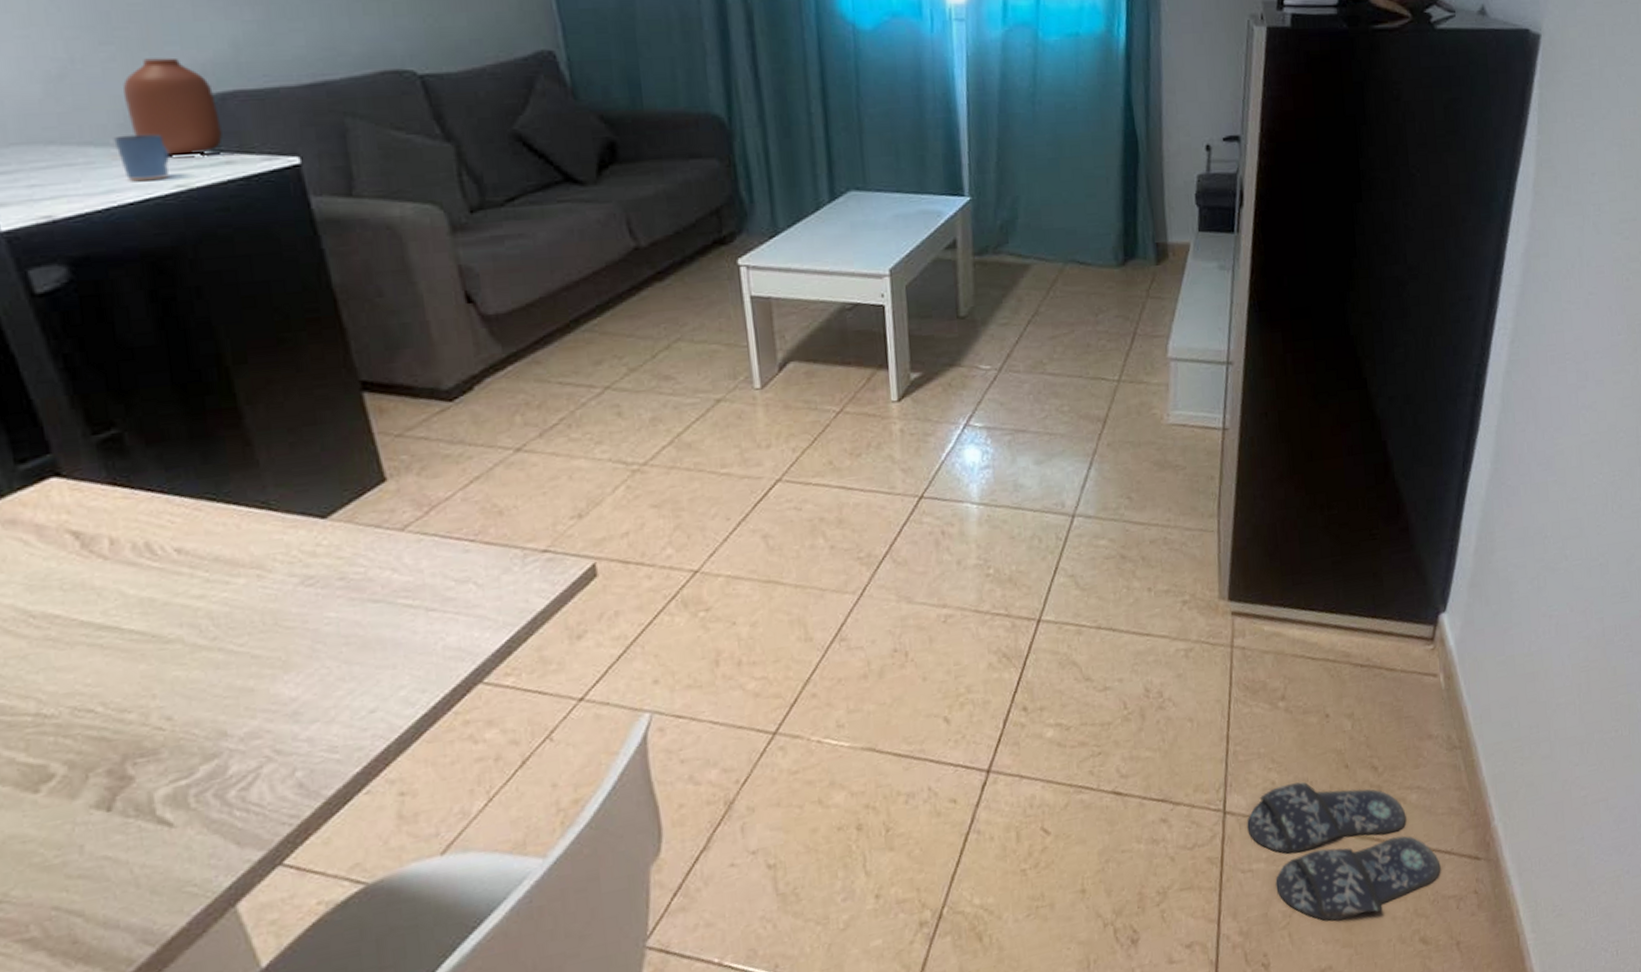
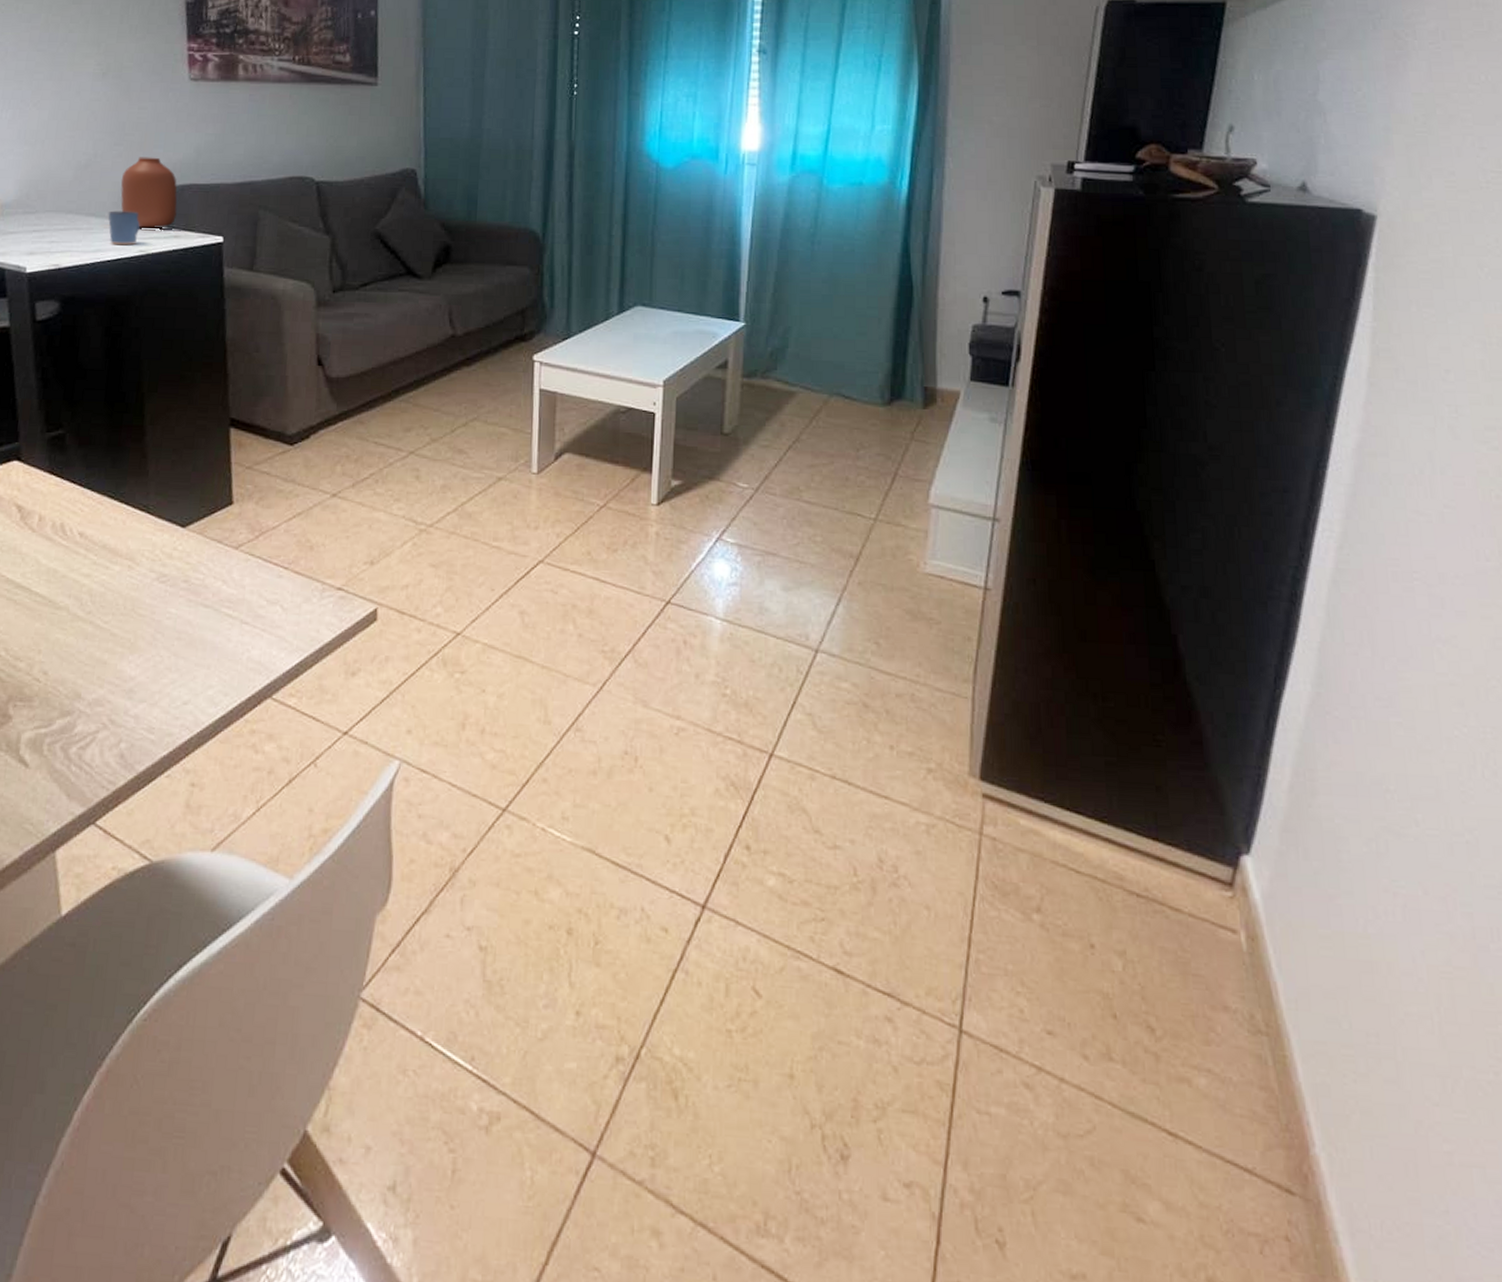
slippers: present [1247,781,1441,921] -> none [987,1017,1238,1221]

